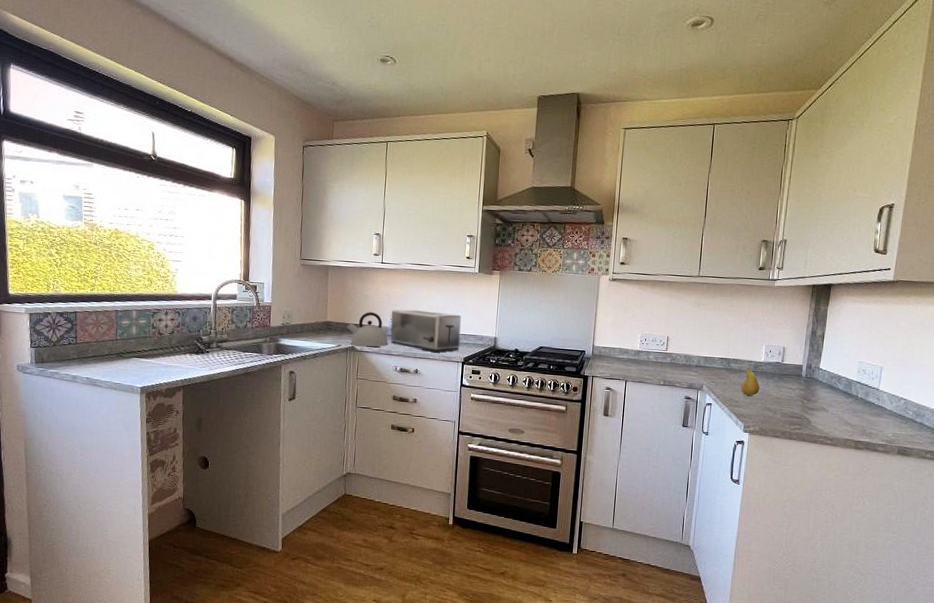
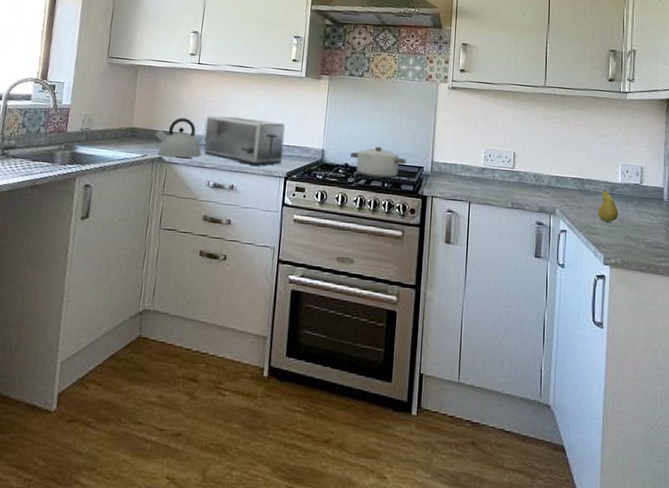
cooking pot: none [519,333,570,362] -> present [350,146,406,179]

